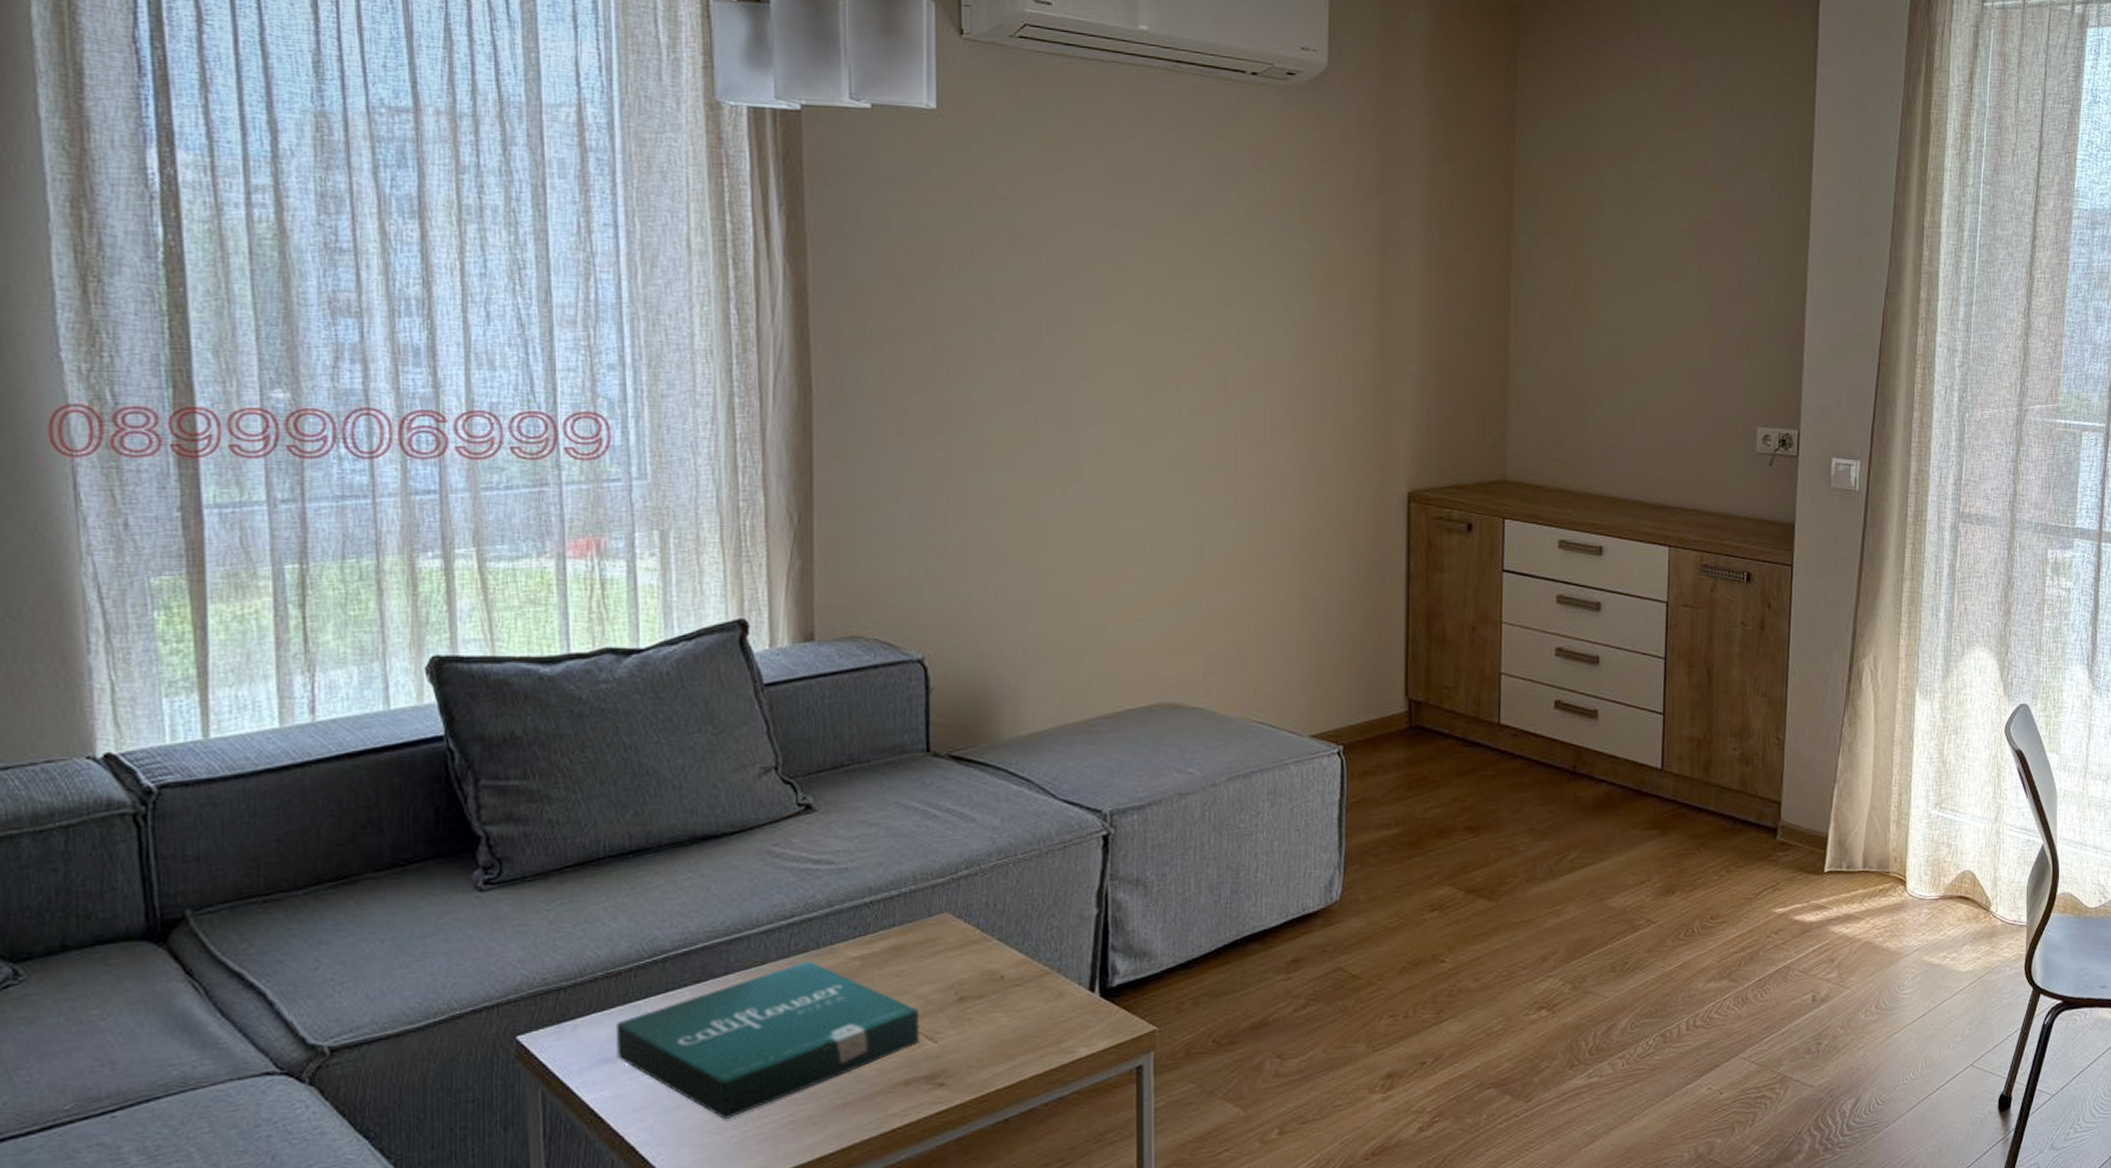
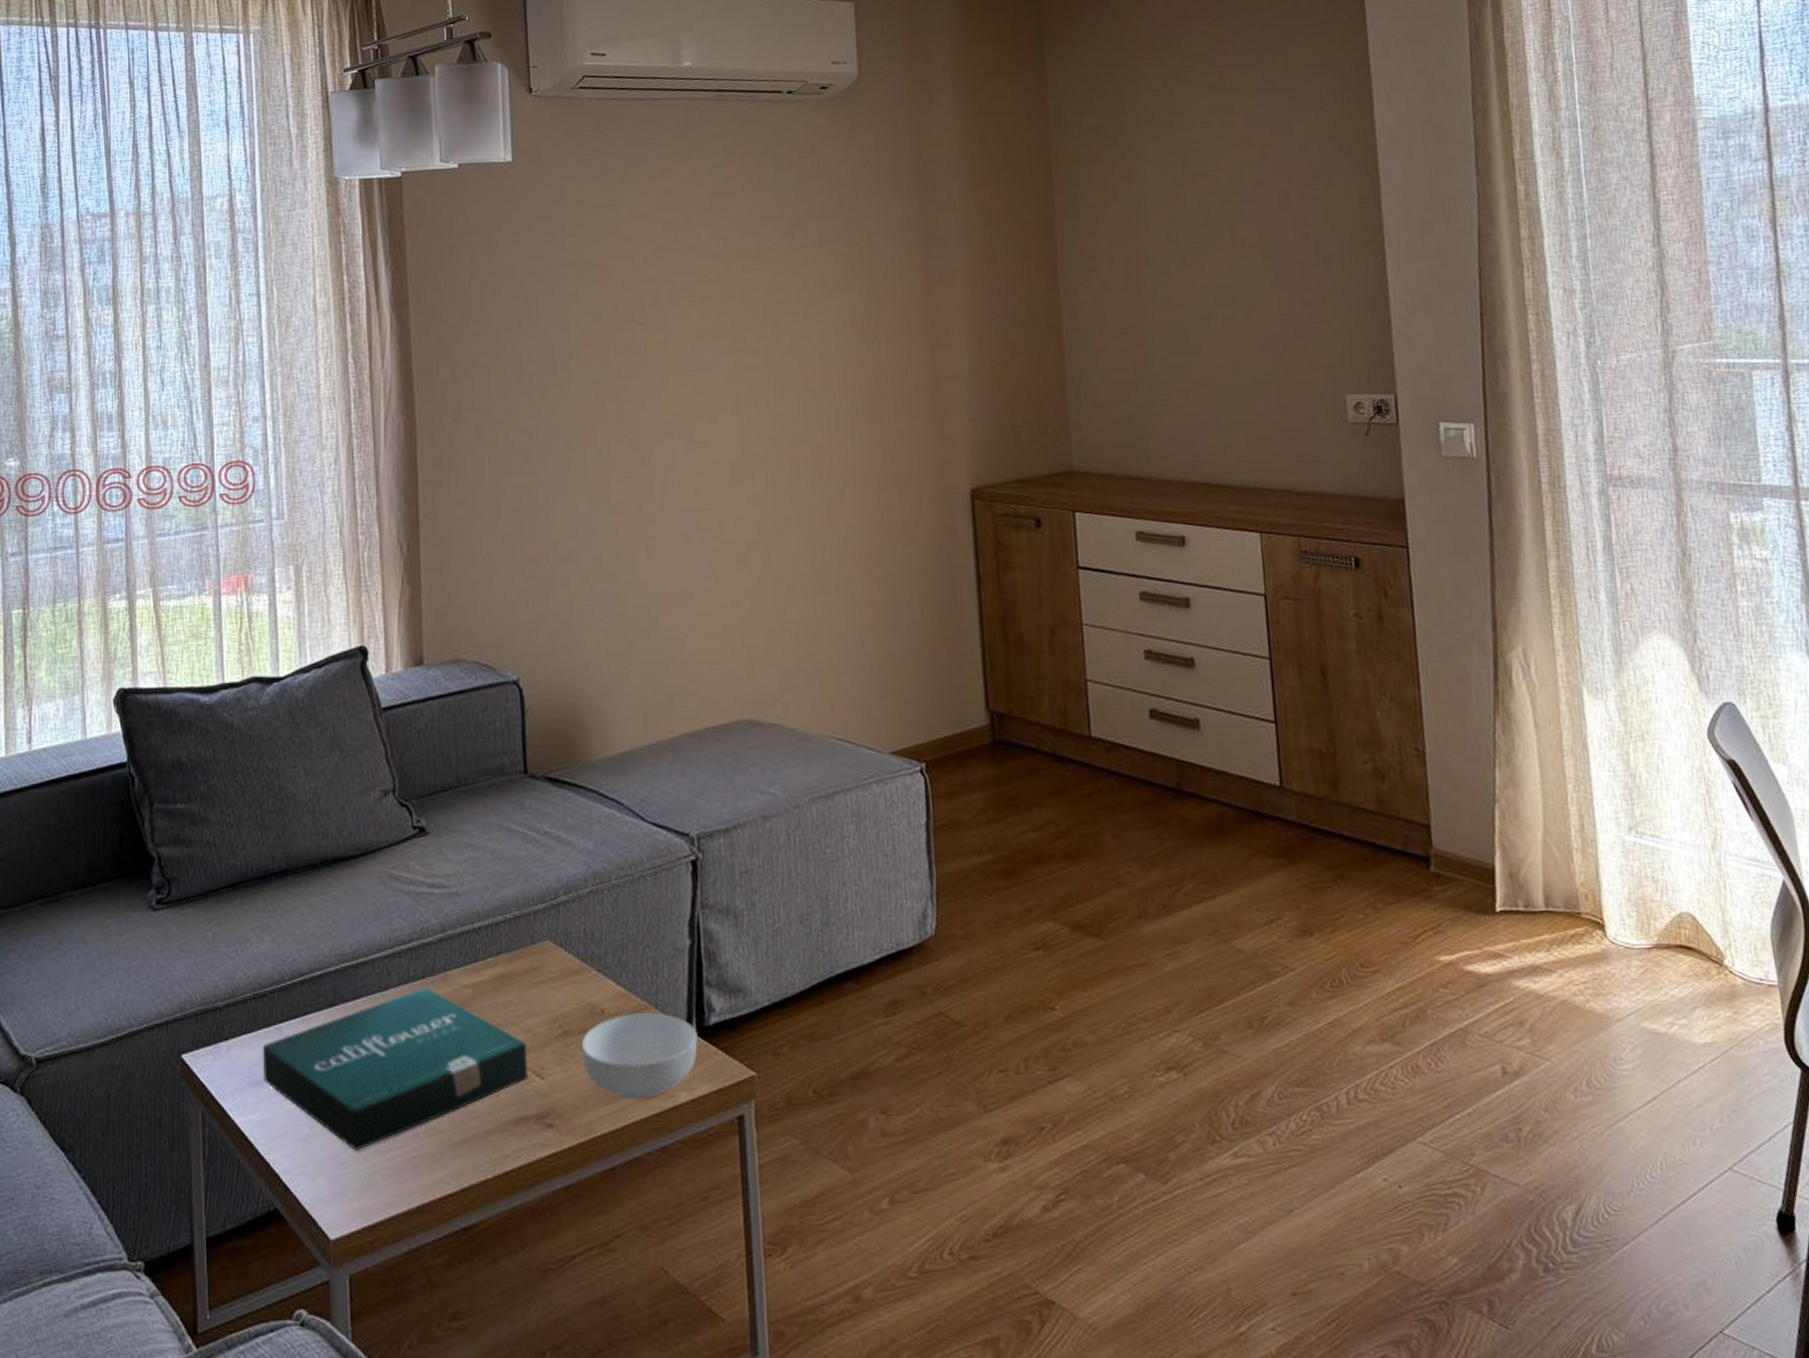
cereal bowl: none [978,977,1100,1057] -> present [581,1013,698,1100]

